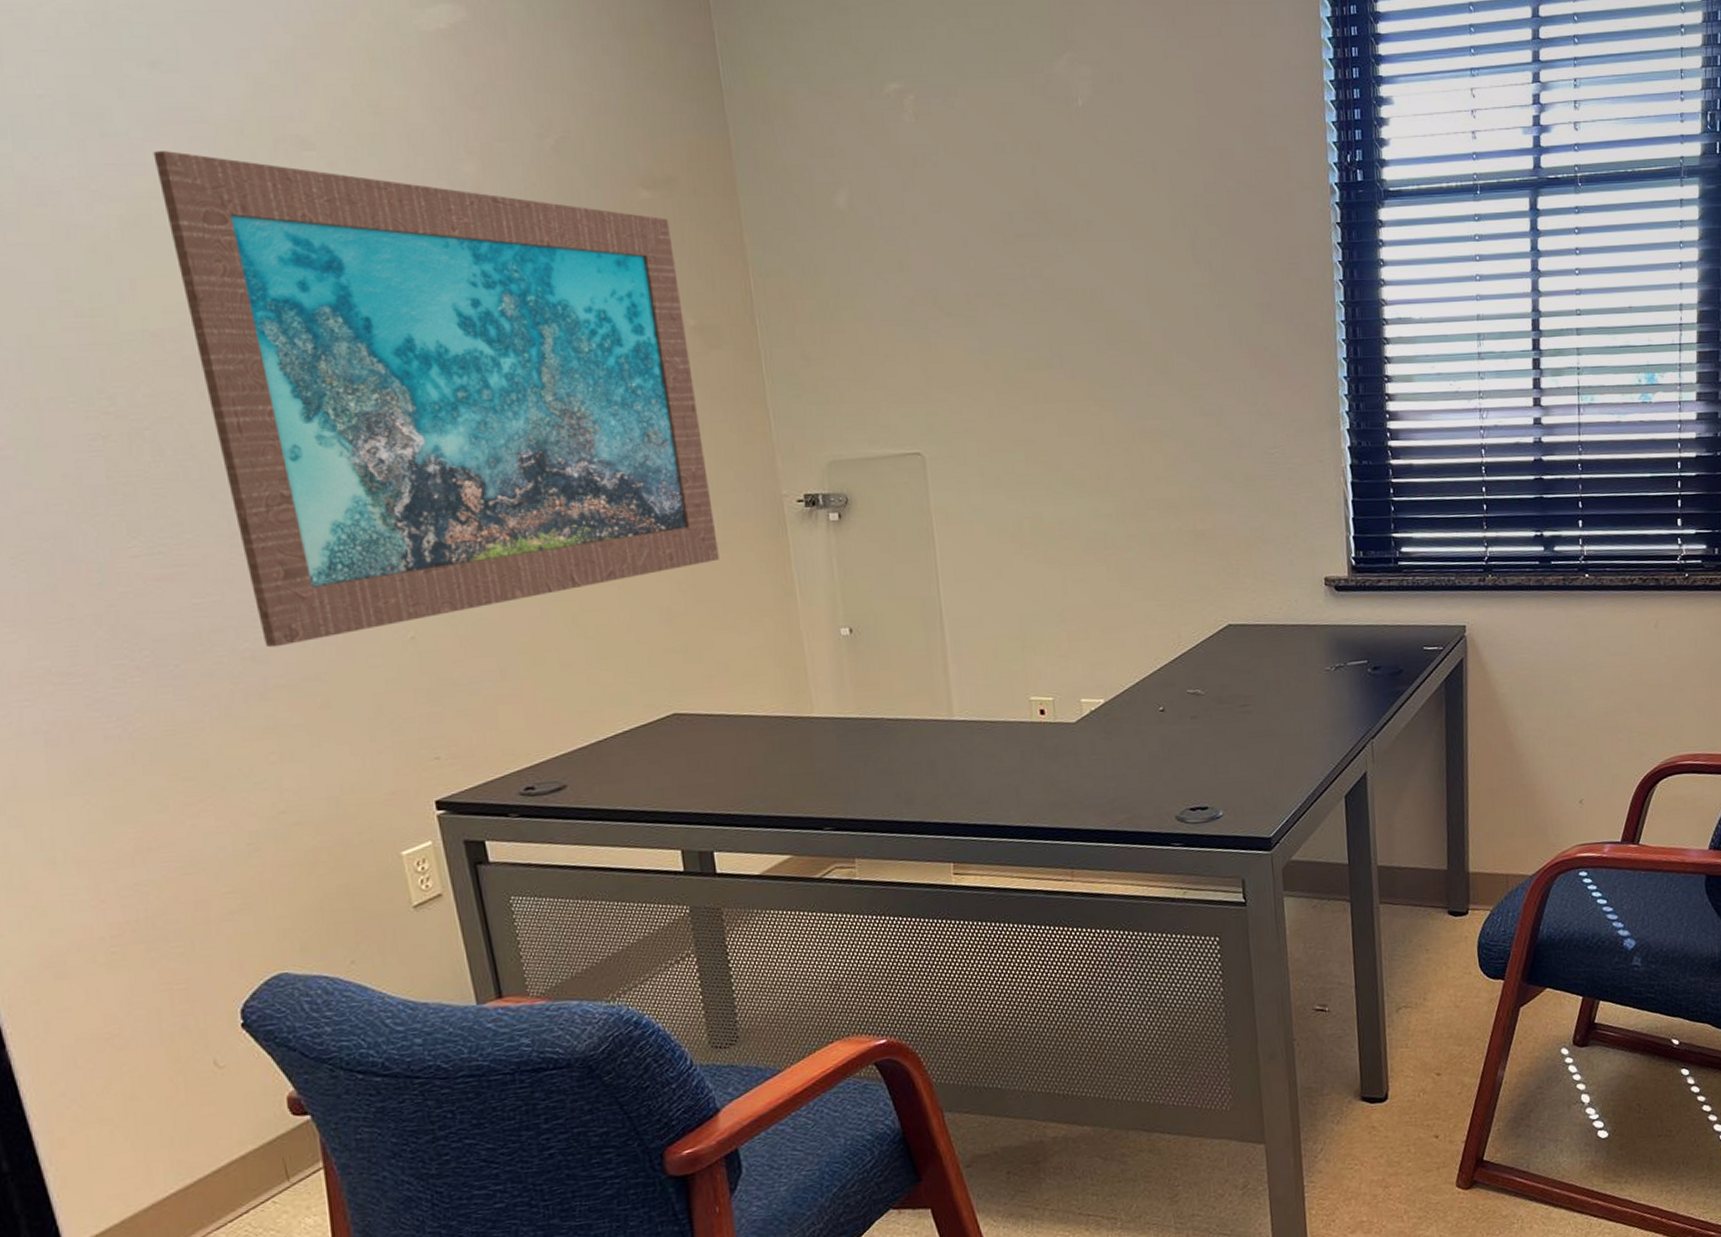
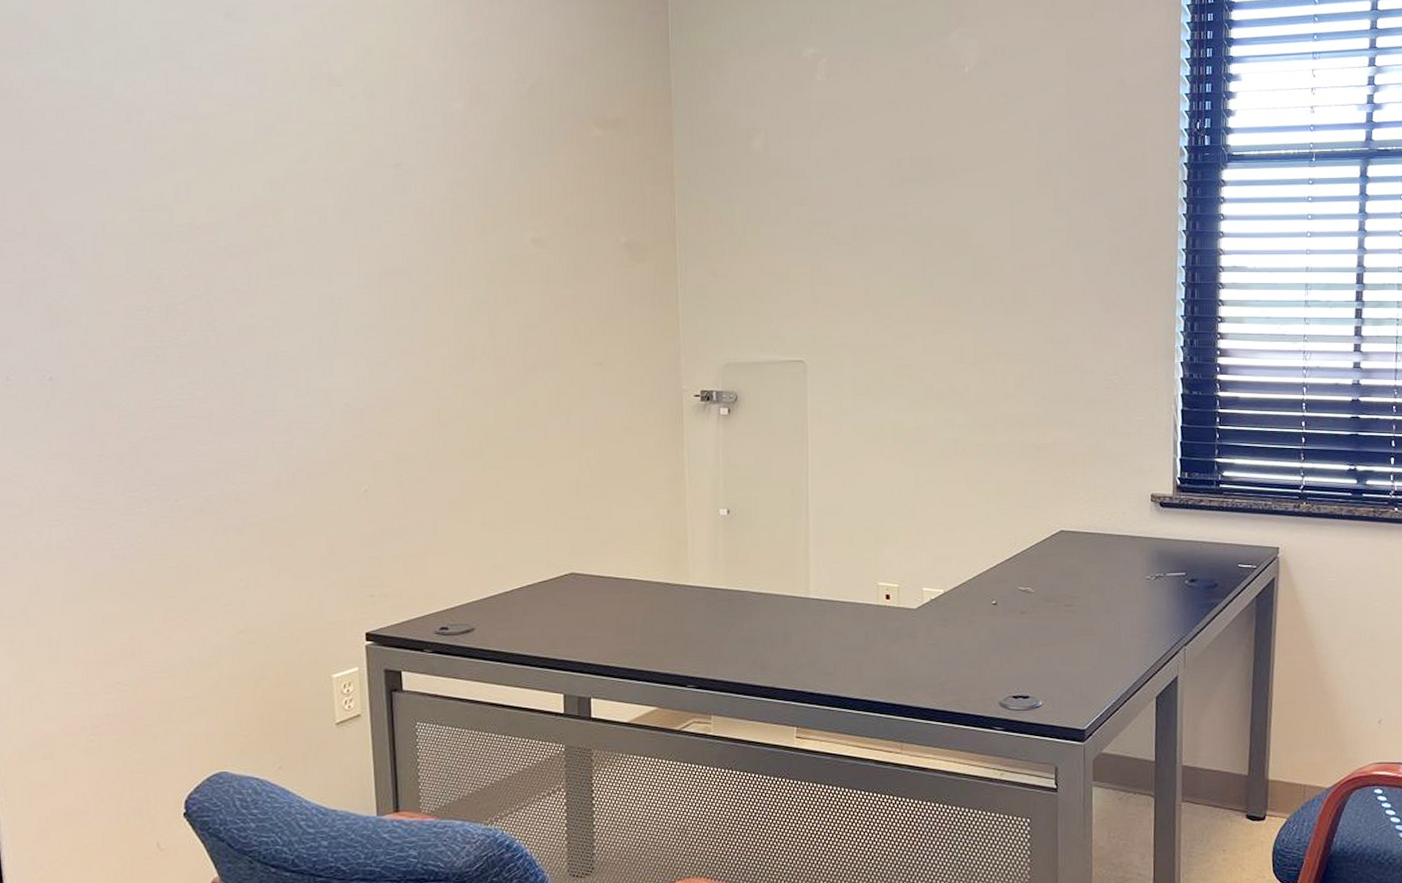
wall art: present [153,151,719,648] -> none [218,83,624,491]

